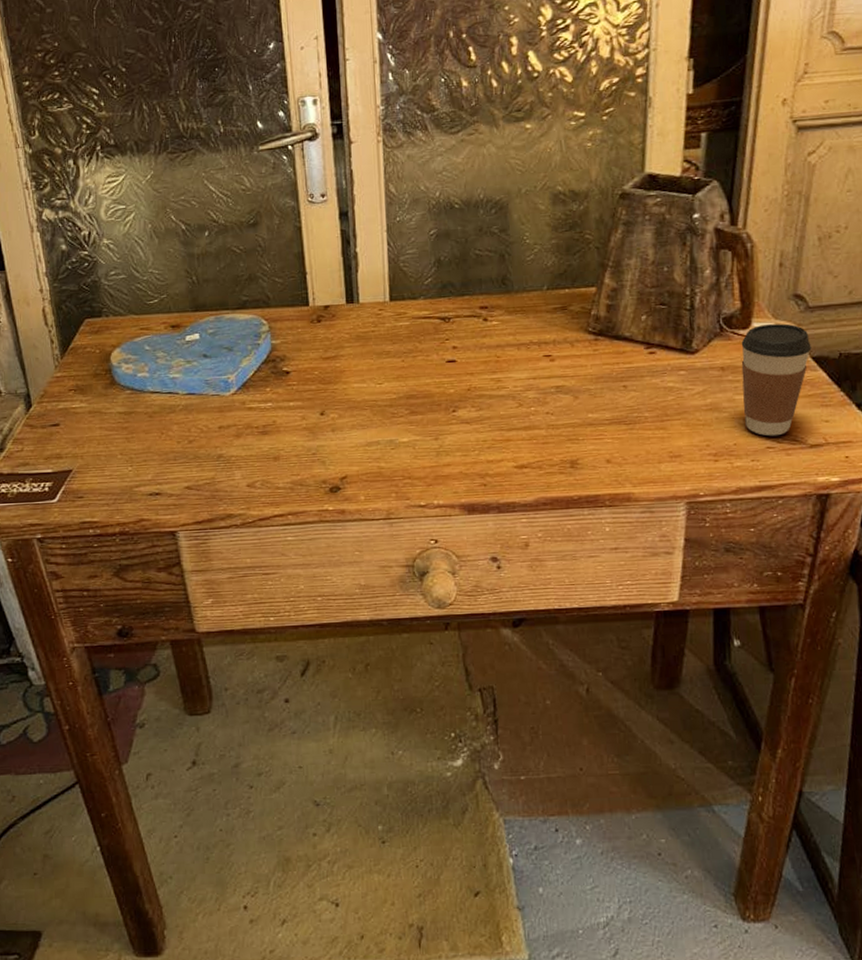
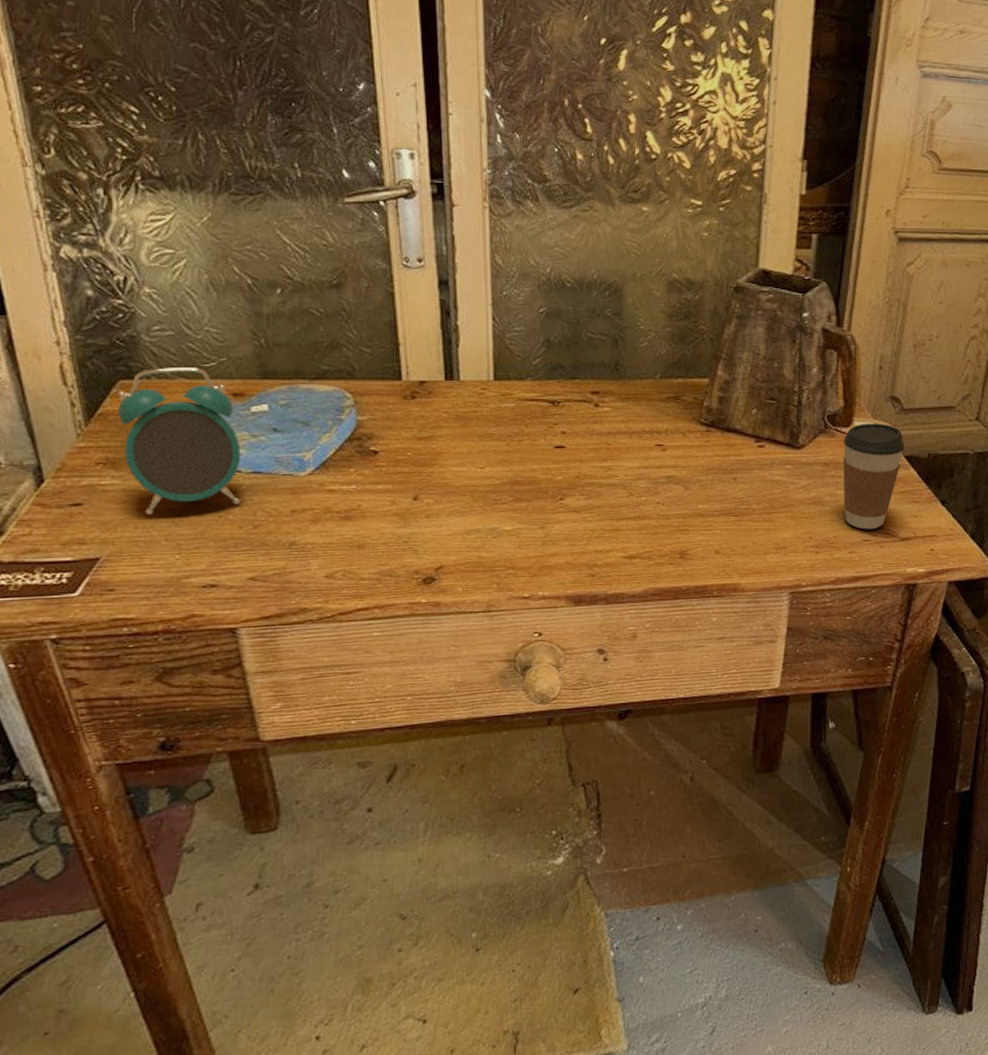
alarm clock: none [84,304,179,433] -> present [117,367,242,515]

